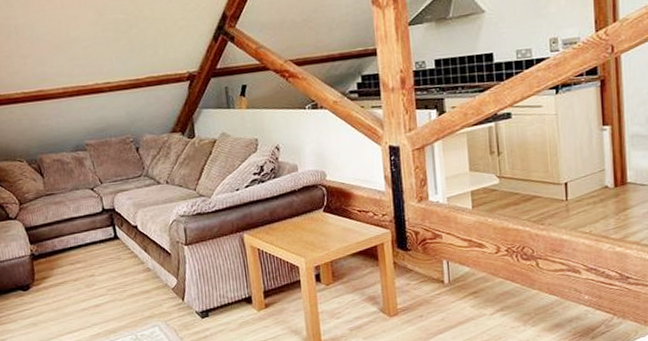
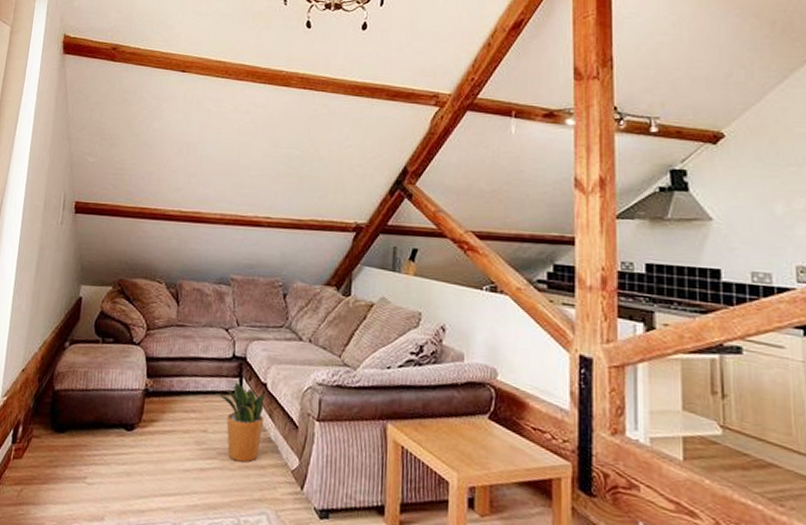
potted plant: none [95,230,142,293] -> present [216,381,268,463]

